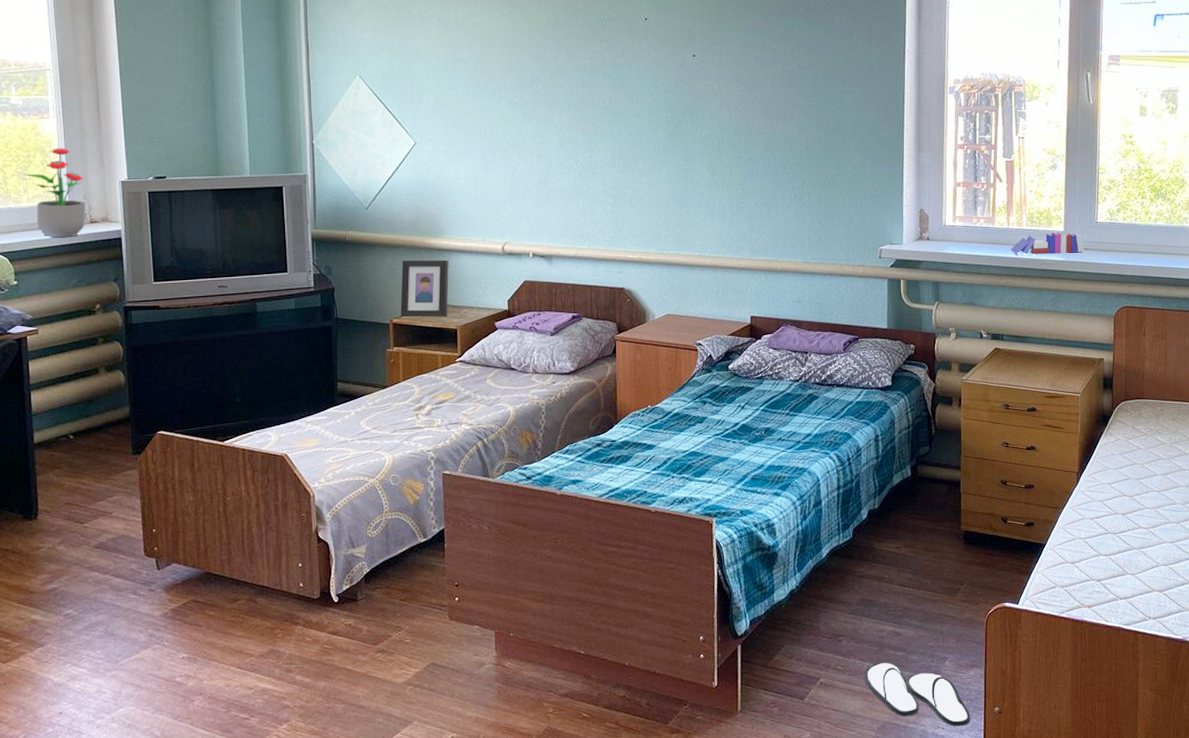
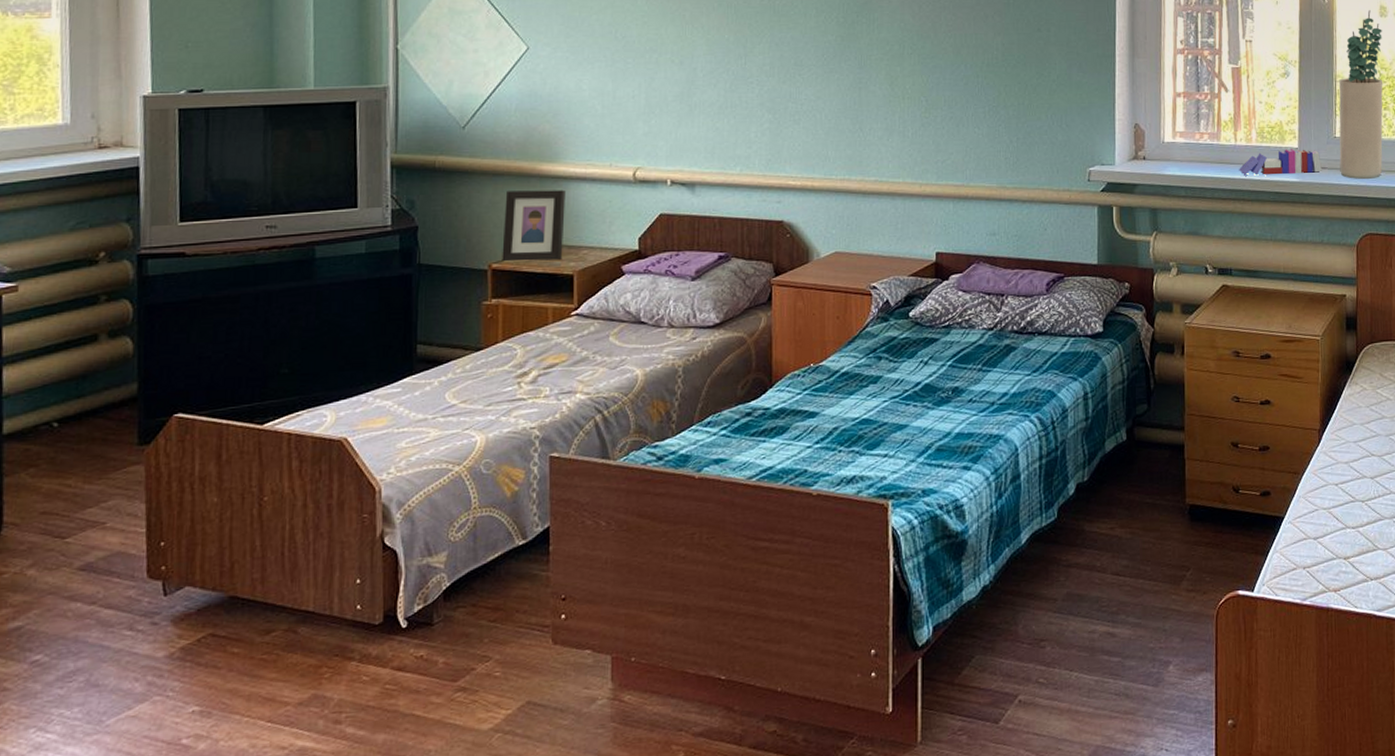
potted flower: present [22,148,86,237] -> none [10,54,94,167]
slippers: present [864,663,971,727] -> none [1072,671,1200,748]
vase: none [1100,110,1142,260] -> present [1339,10,1383,180]

